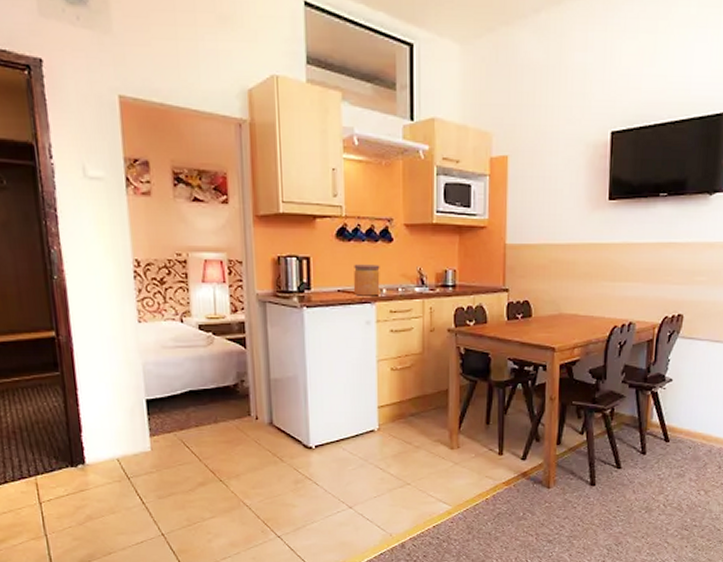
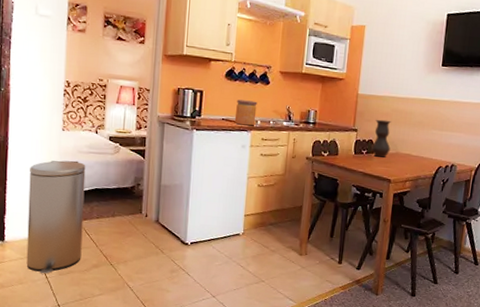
pedal bin: none [104,358,183,499] -> present [26,160,86,274]
vase: none [528,274,552,321] -> present [371,119,391,158]

